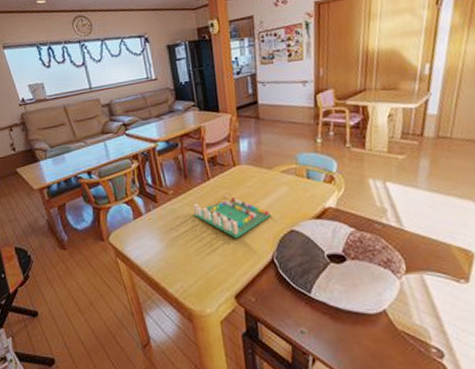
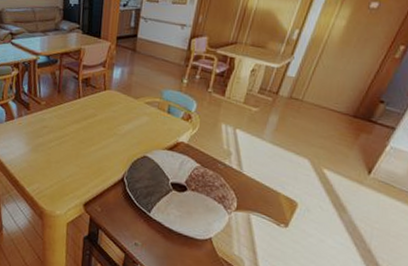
board game: present [193,195,271,239] -> none [59,115,129,155]

